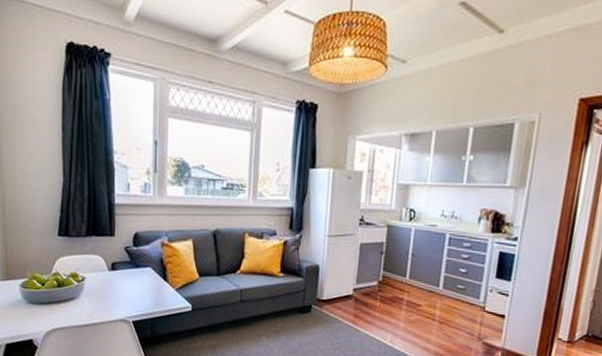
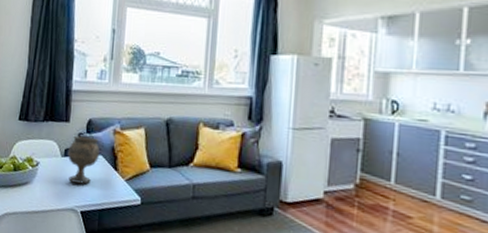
goblet: none [115,249,148,296] -> present [68,135,99,184]

